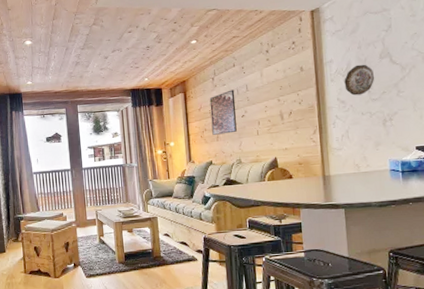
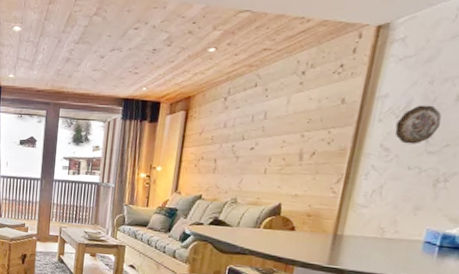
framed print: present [209,89,237,136] -> none [209,115,249,167]

